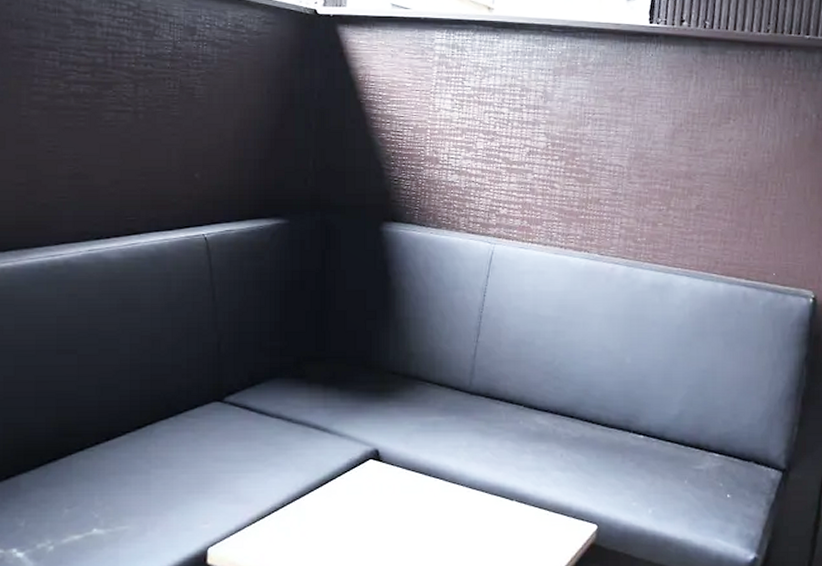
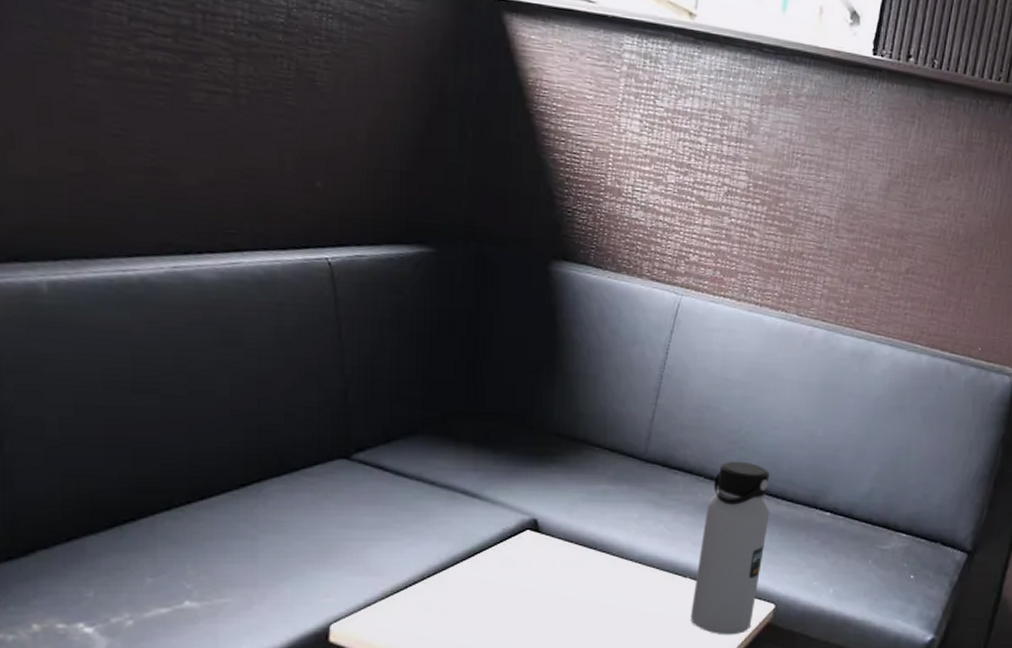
water bottle: none [519,390,587,556] -> present [690,461,770,635]

